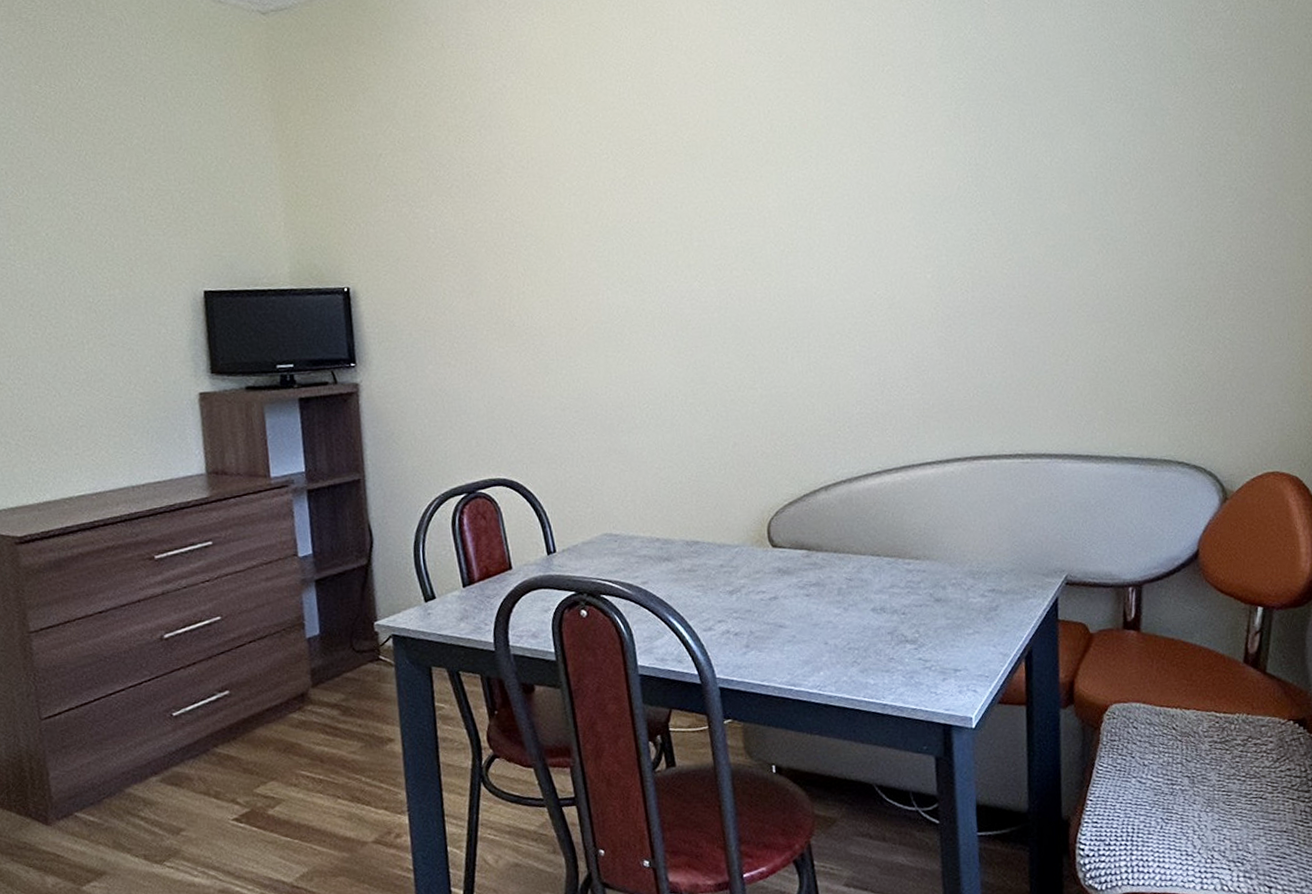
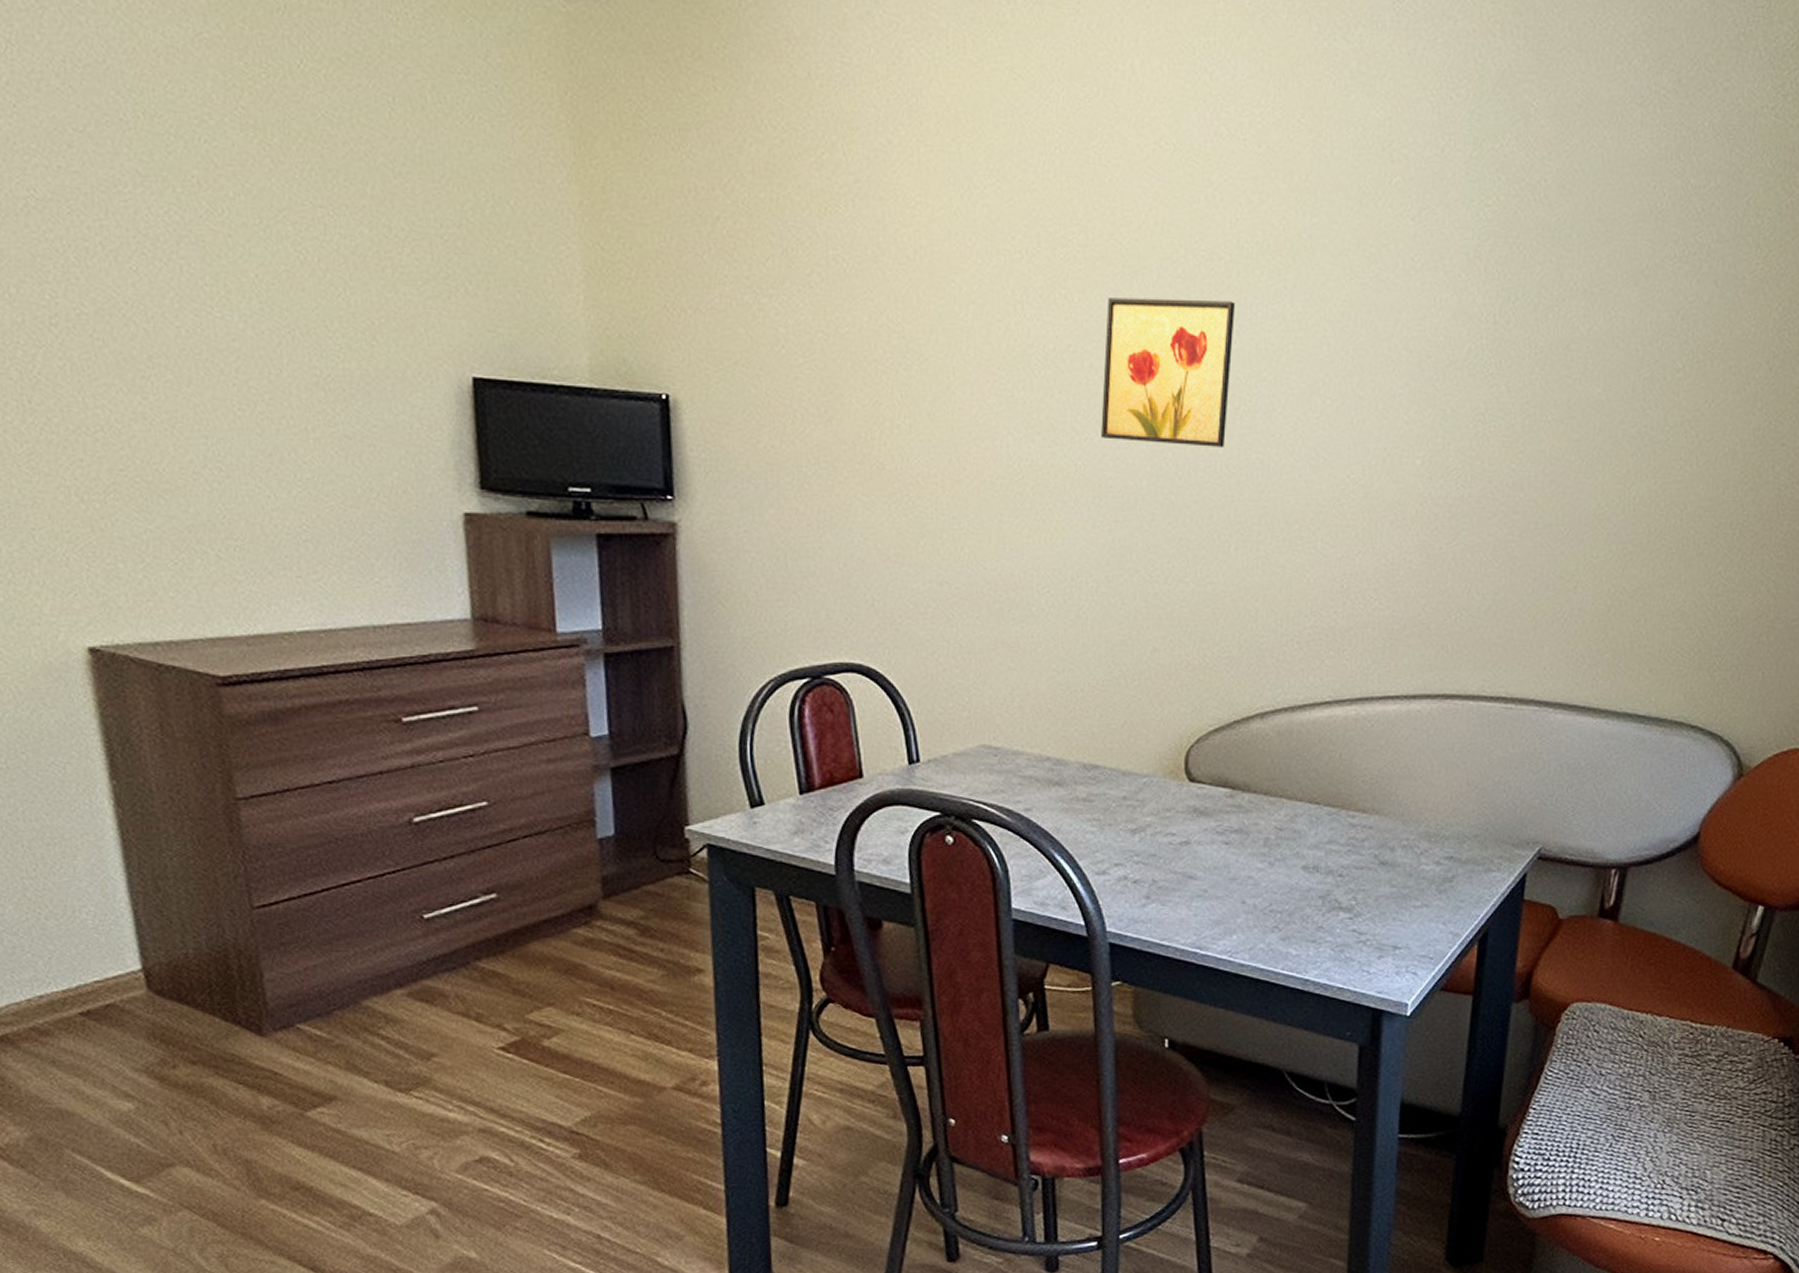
wall art: none [675,171,776,285] -> present [1101,298,1235,449]

